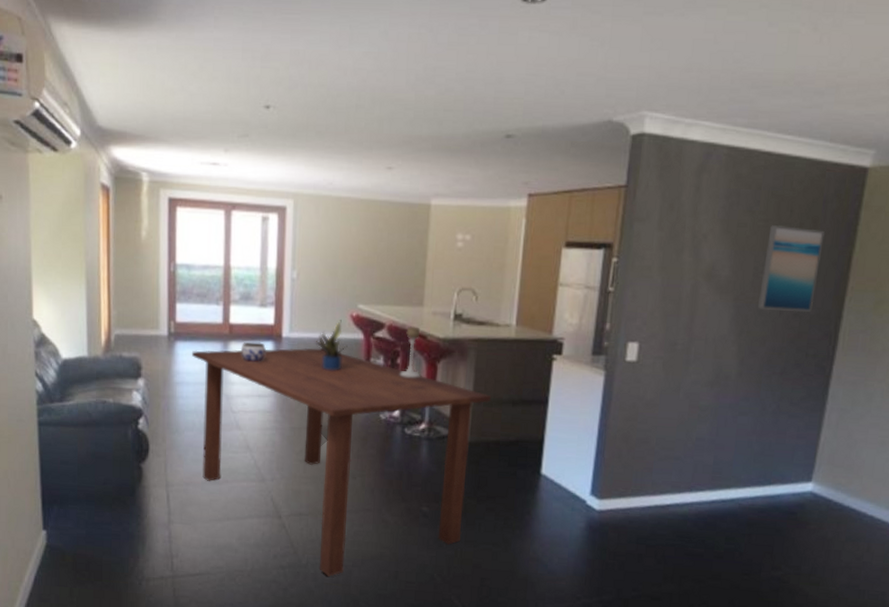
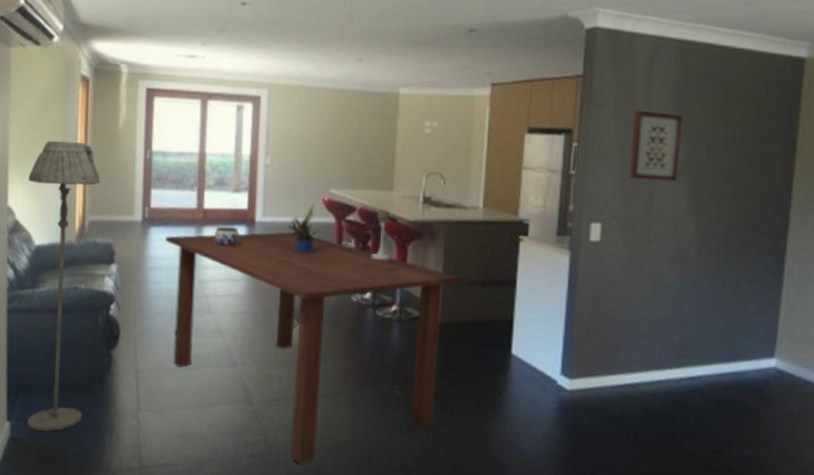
floor lamp: none [52,252,124,541] -> present [27,140,100,432]
wall art: none [669,223,731,301] -> present [628,110,683,182]
wall art: present [758,225,825,313] -> none [712,111,770,193]

